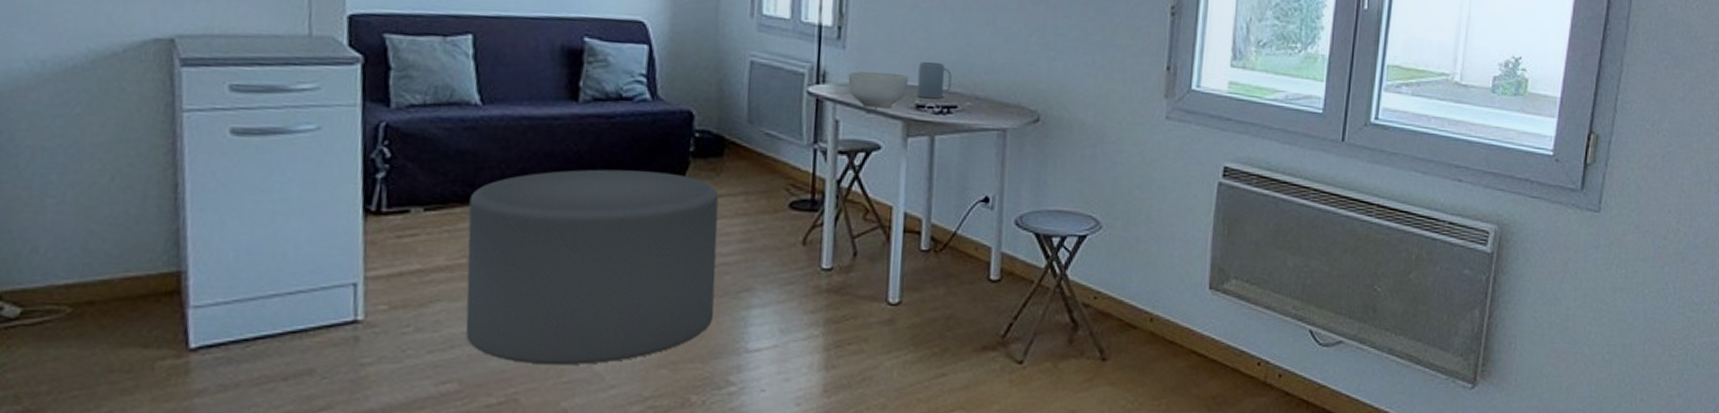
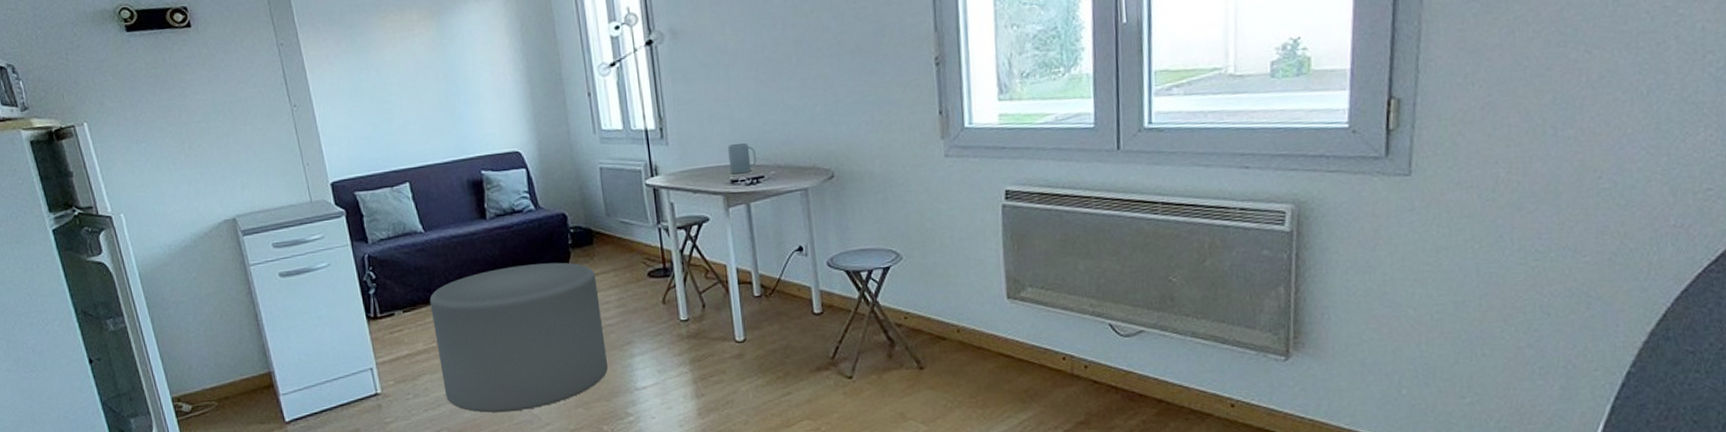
bowl: present [848,71,908,109] -> none [674,158,722,189]

